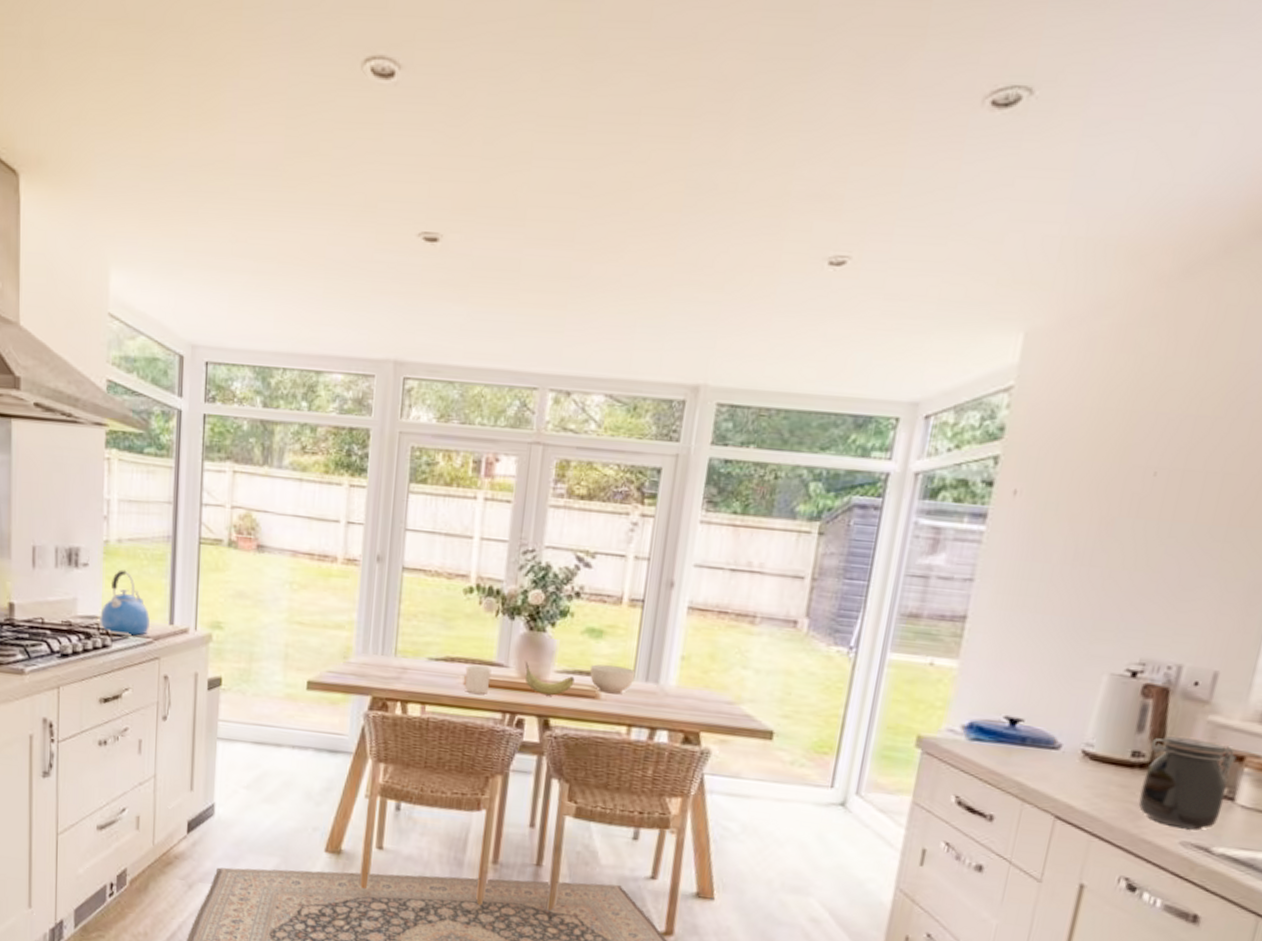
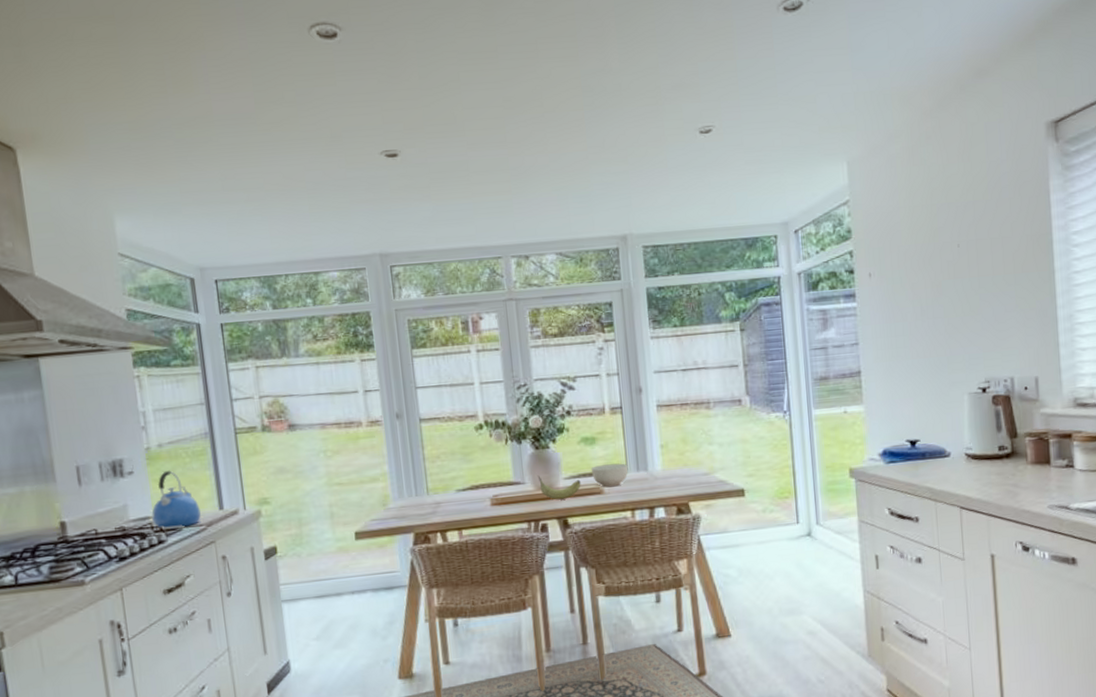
mug: present [464,664,492,694] -> none [489,486,513,512]
jar: present [1138,736,1237,830] -> none [1009,428,1068,496]

